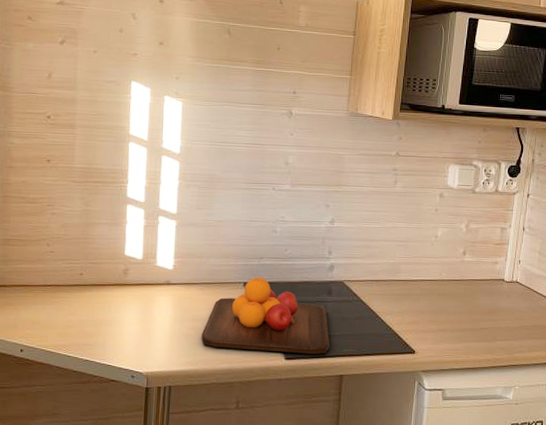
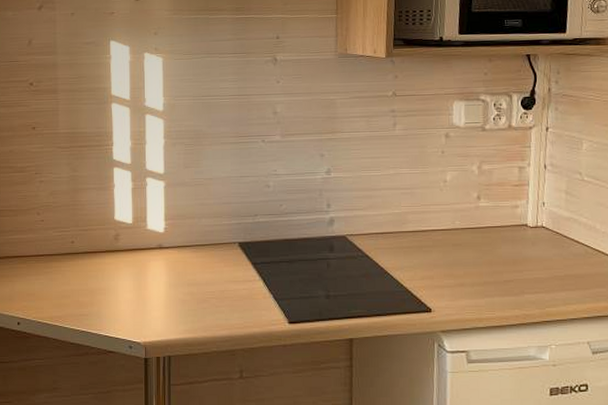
chopping board: present [201,277,330,355] -> none [198,235,336,317]

